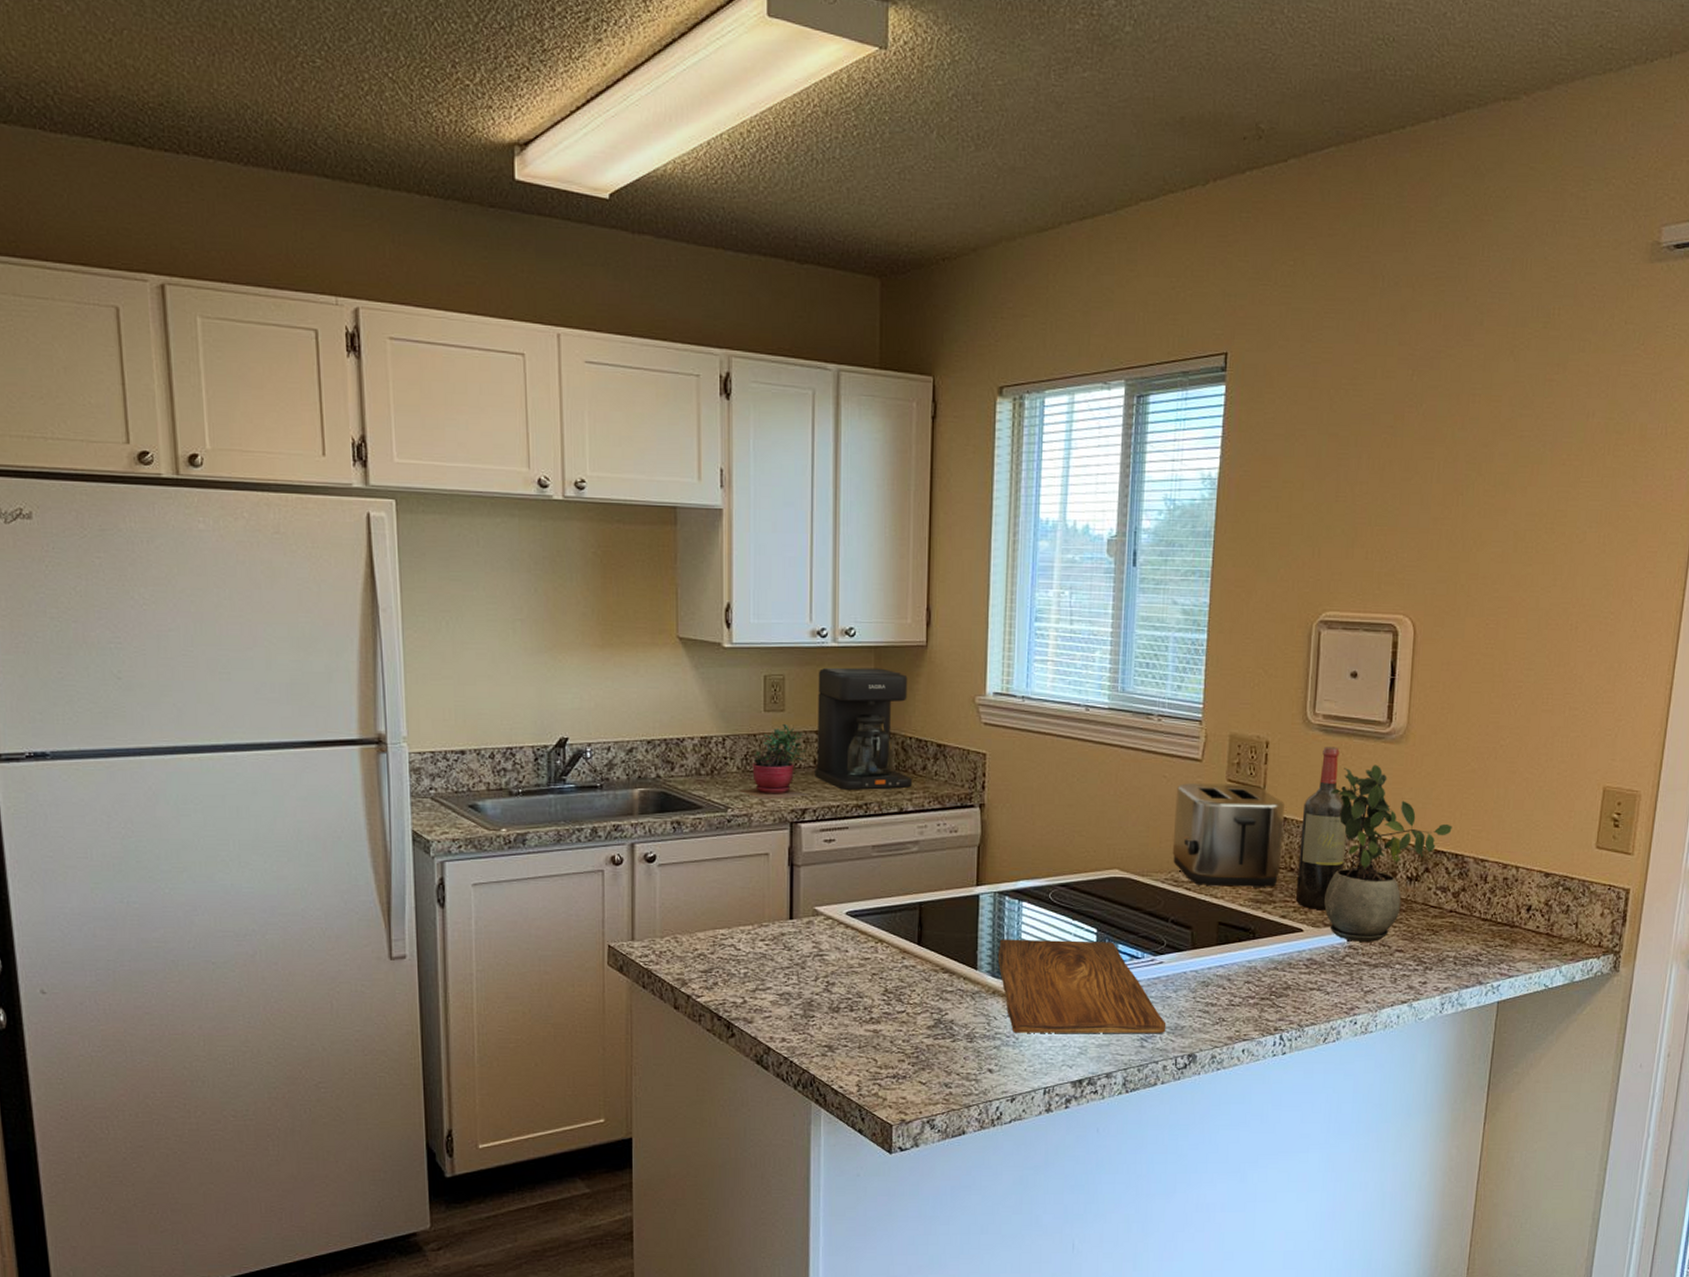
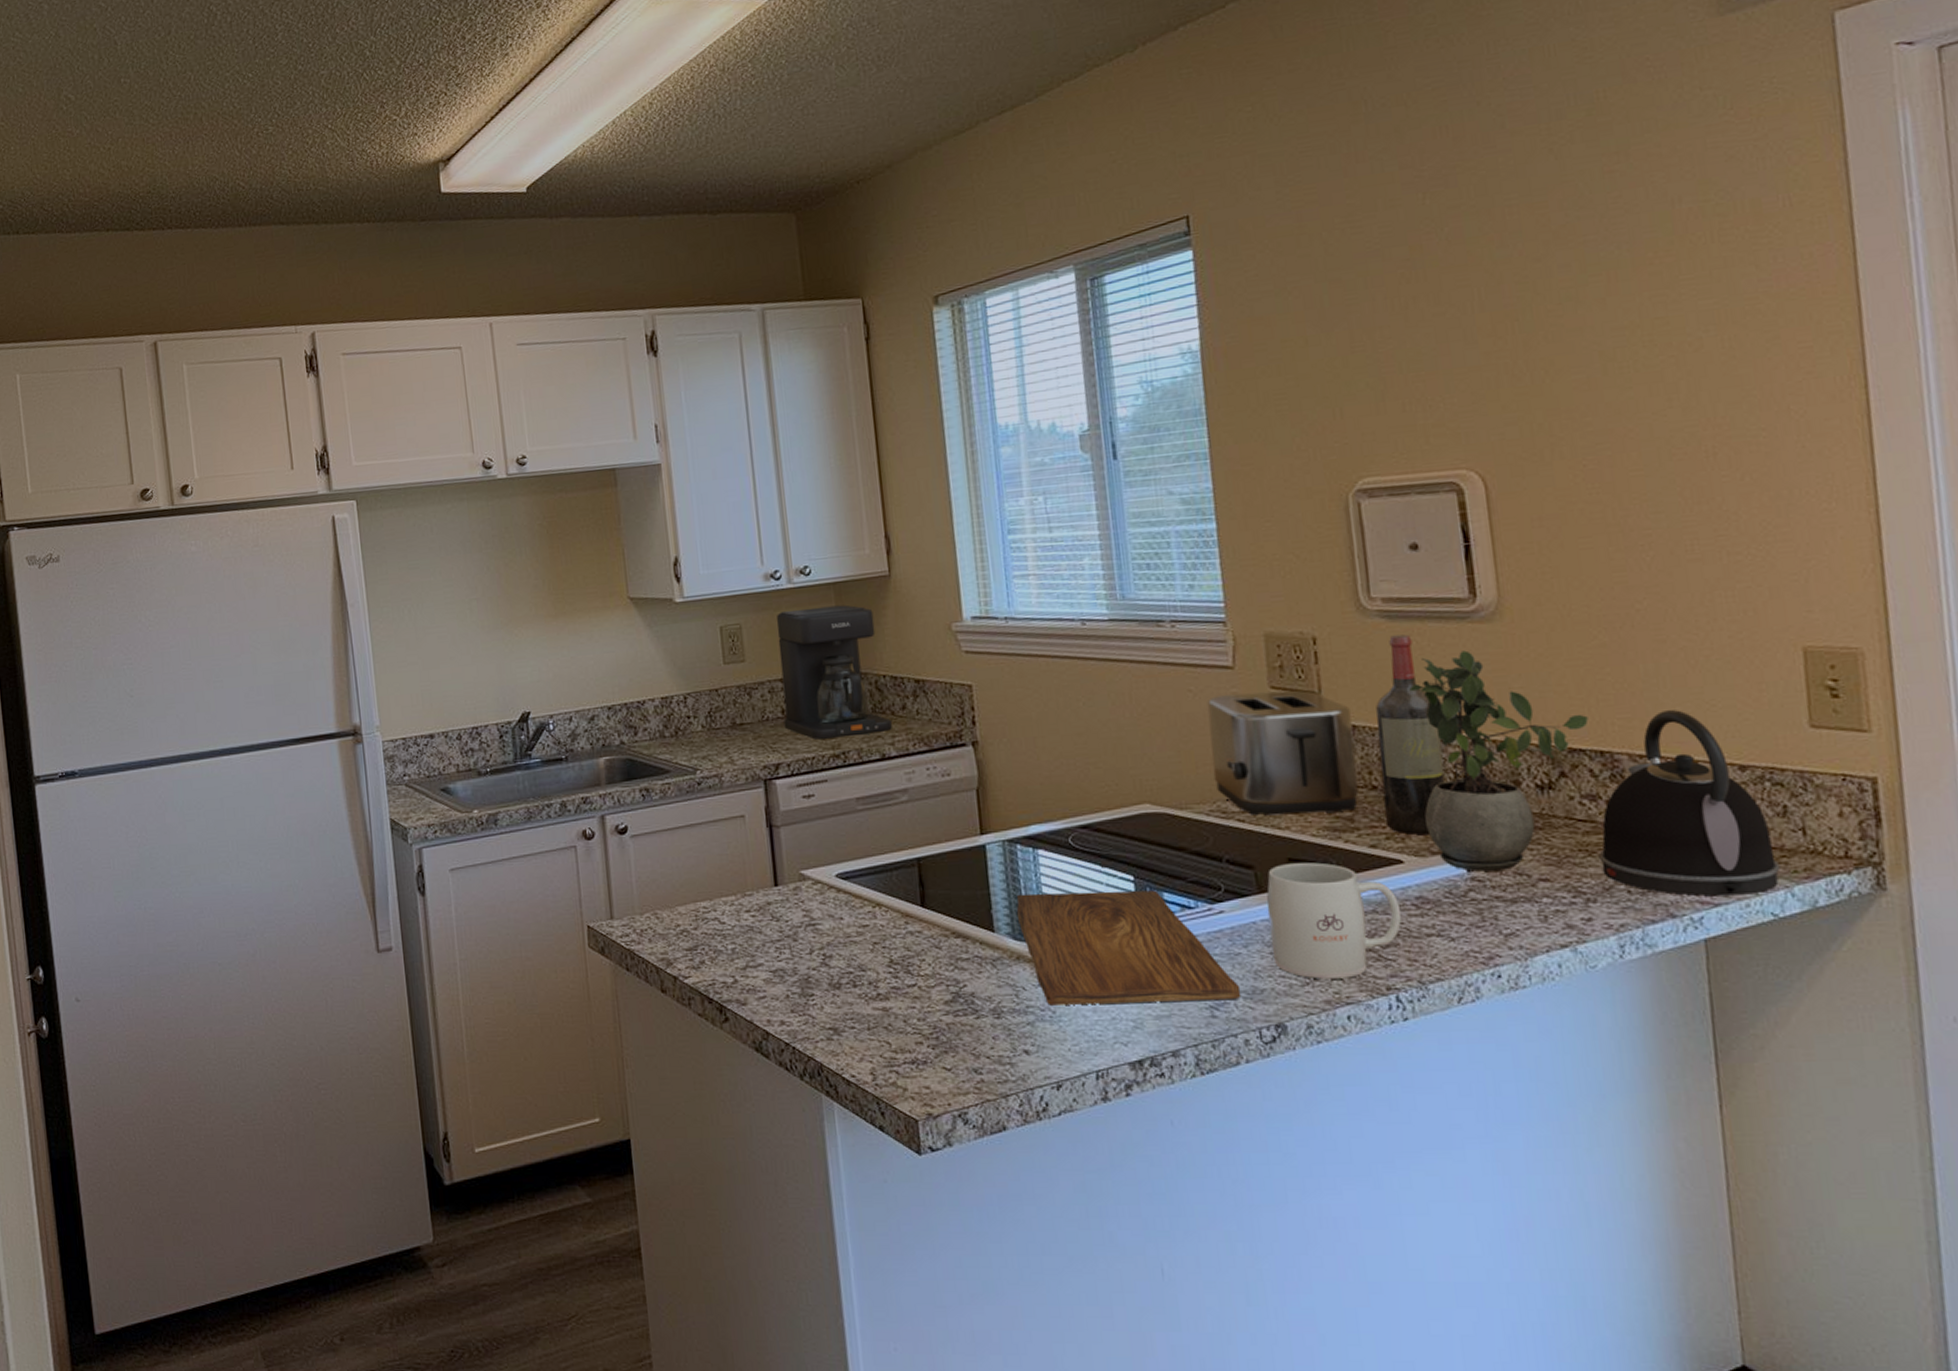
succulent plant: present [737,723,809,800] -> none [704,674,781,758]
mug: none [1195,925,1295,1020] -> present [1266,862,1402,980]
kettle: none [1440,825,1557,970] -> present [1598,709,1781,897]

